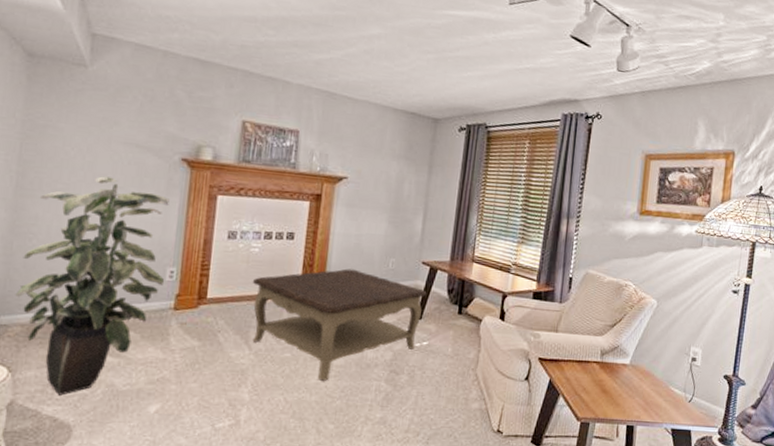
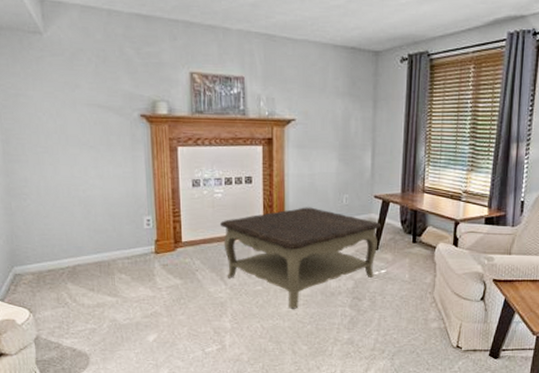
indoor plant: present [15,176,170,396] -> none [21,137,144,330]

